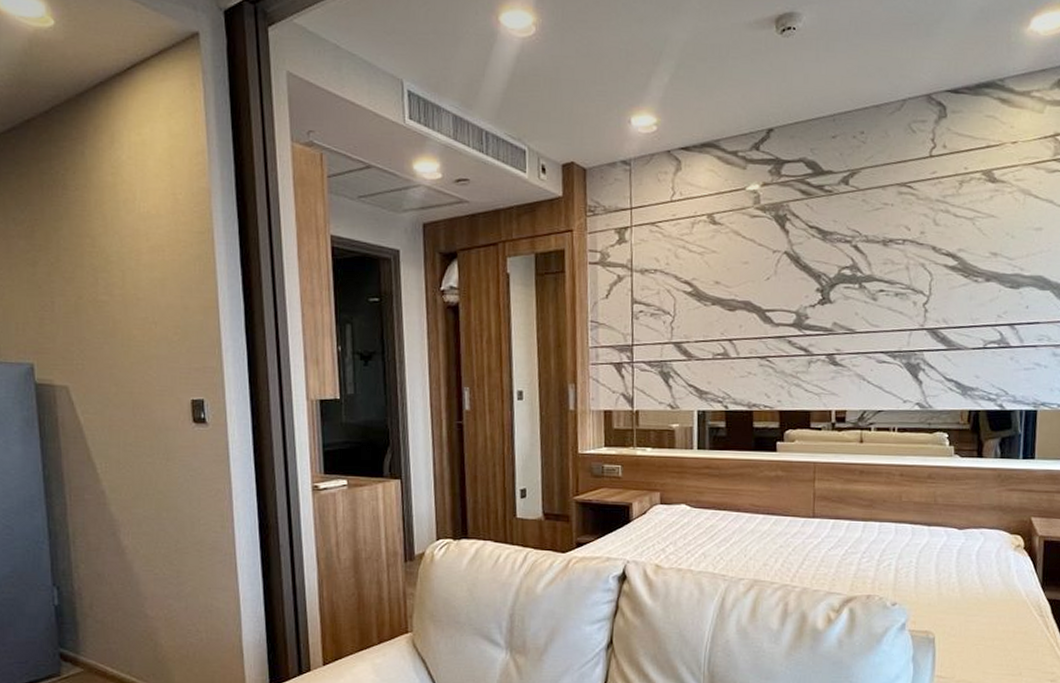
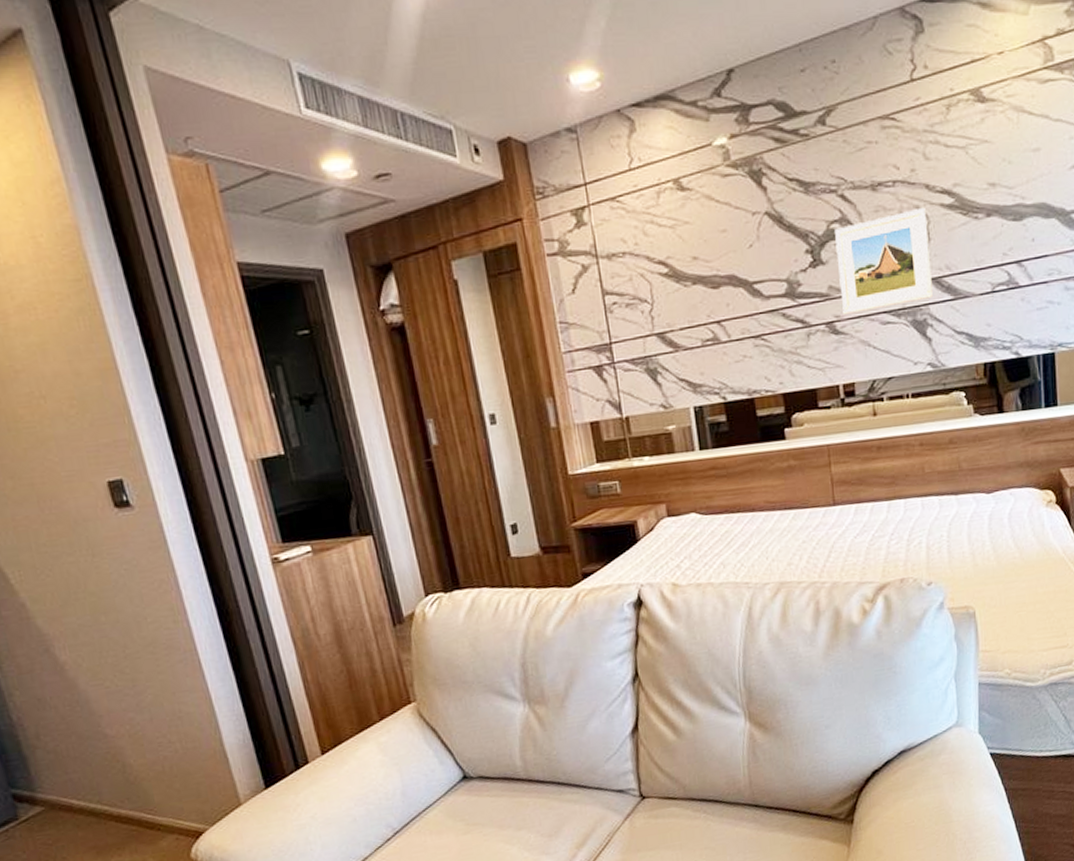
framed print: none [843,265,930,350] -> present [835,207,933,315]

